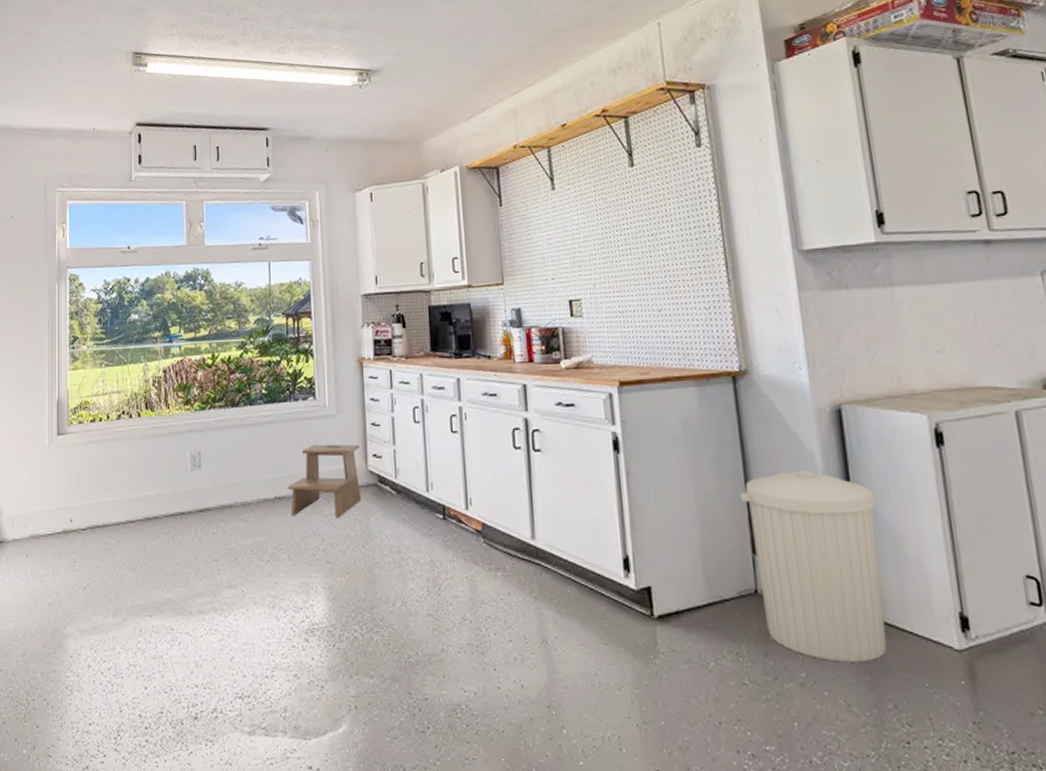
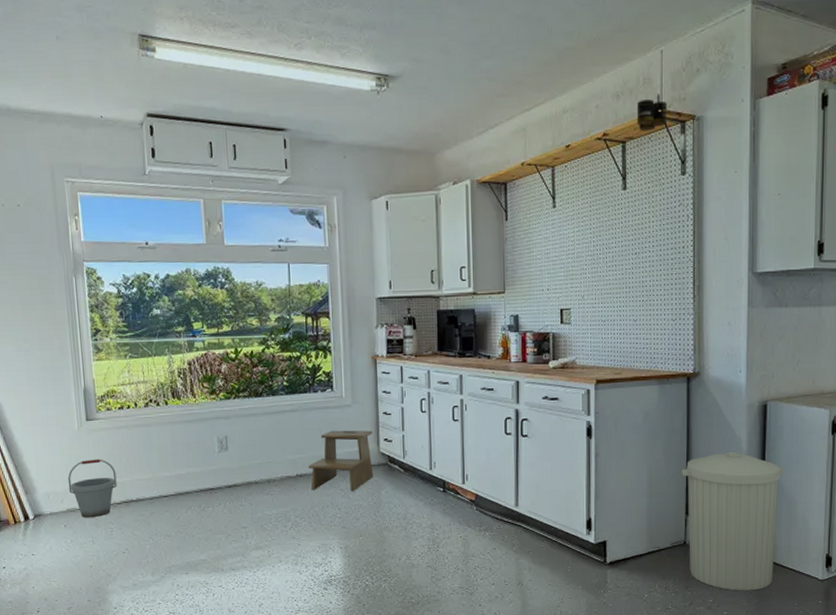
bucket: none [33,478,83,545] -> present [67,459,117,517]
paint can: none [636,65,673,105] -> present [636,94,668,131]

